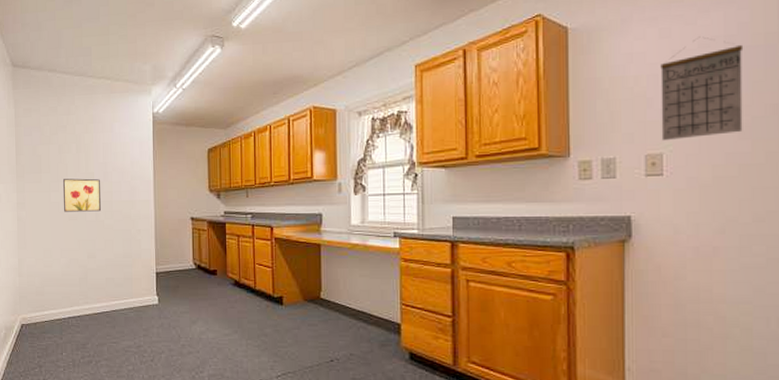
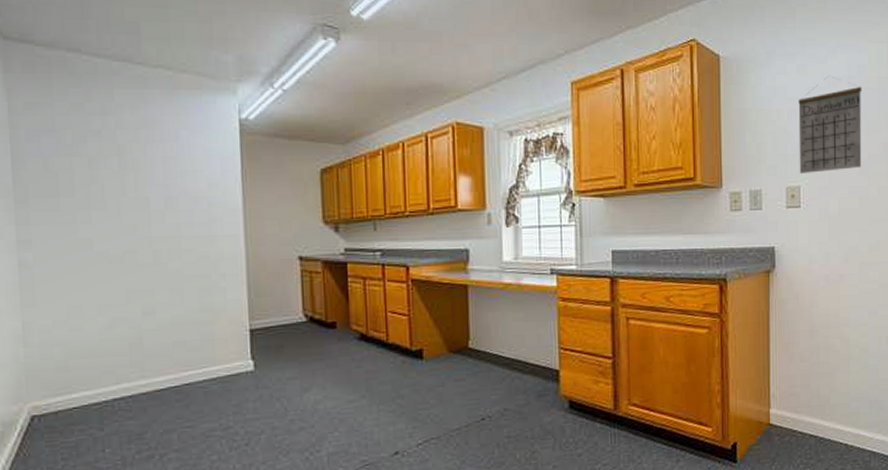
wall art: present [62,178,102,212] -> none [96,205,163,253]

